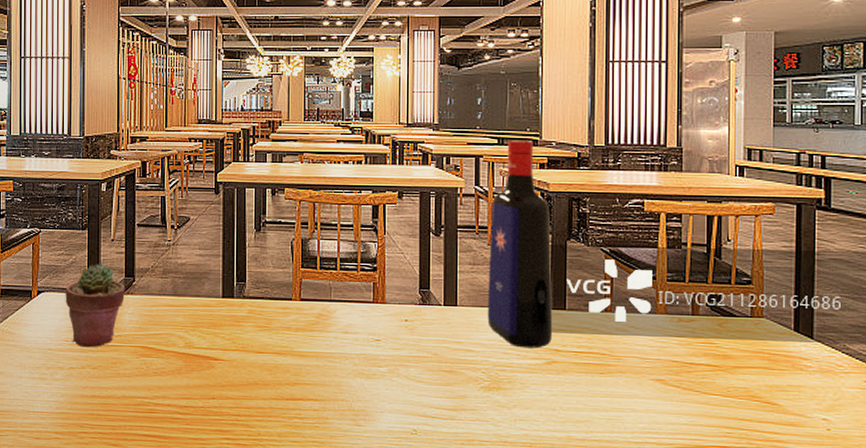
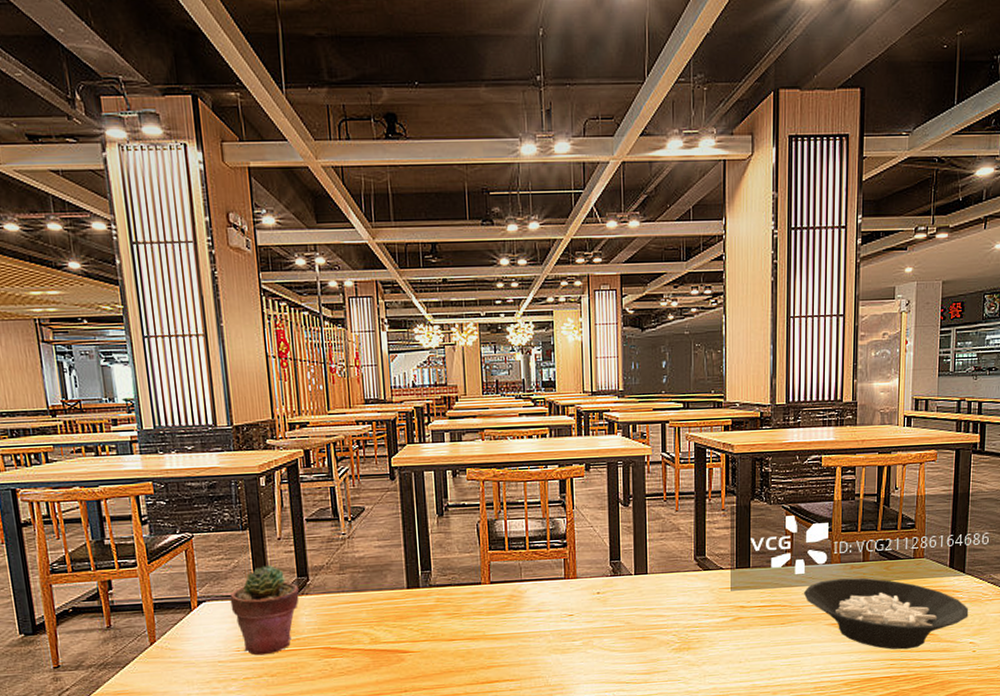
liquor bottle: present [487,141,553,349] -> none [676,403,738,608]
cereal bowl: none [624,331,820,418] -> present [803,577,969,650]

